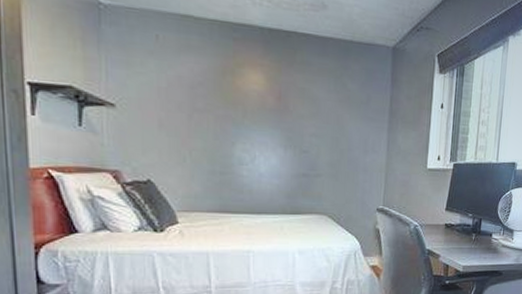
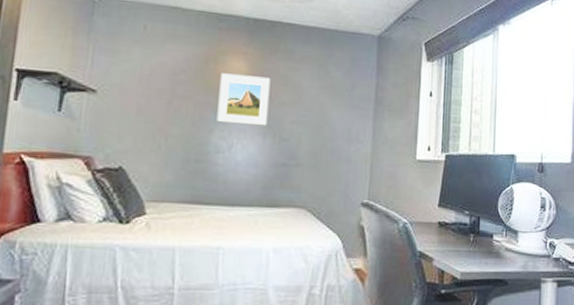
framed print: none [238,86,289,139] -> present [216,73,271,126]

